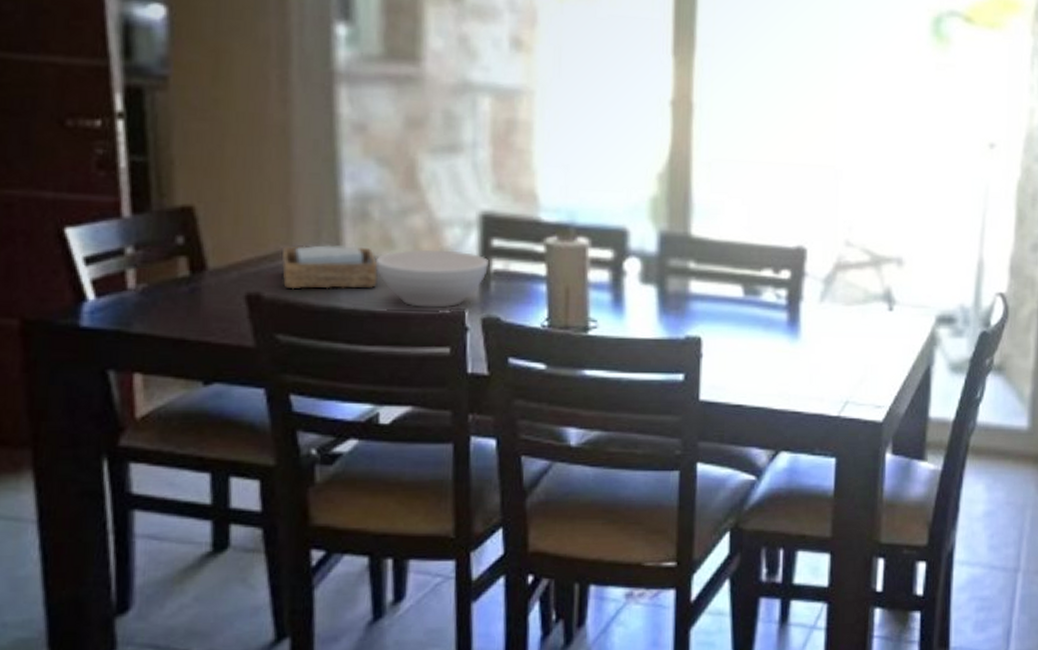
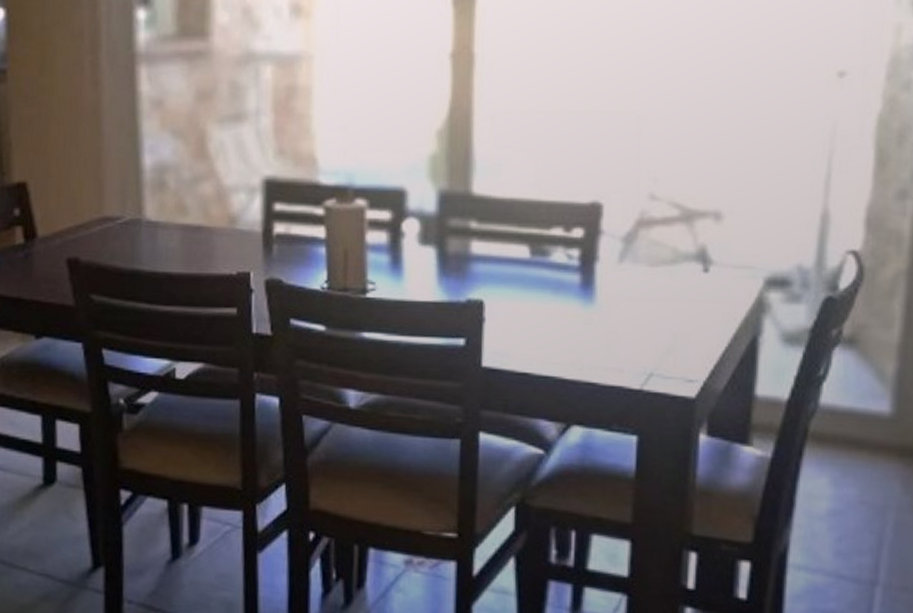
napkin holder: present [281,245,379,290] -> none [94,213,175,254]
bowl: present [375,249,488,308] -> none [171,215,271,270]

